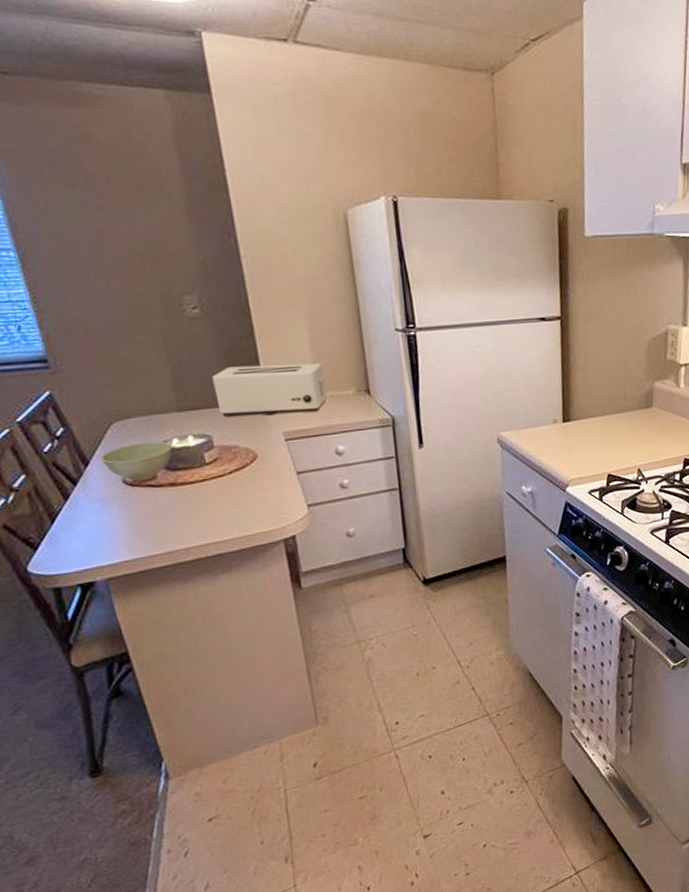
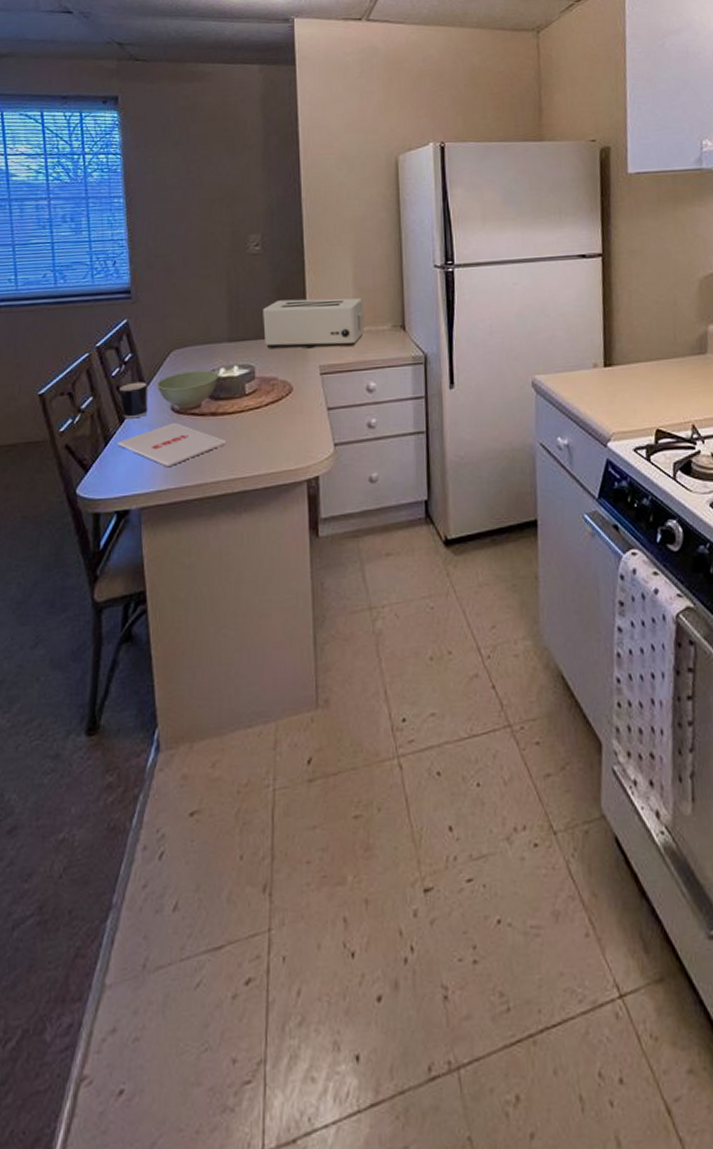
mug: none [55,456,96,495] -> present [118,381,149,419]
magazine: none [65,495,192,539] -> present [116,422,227,468]

